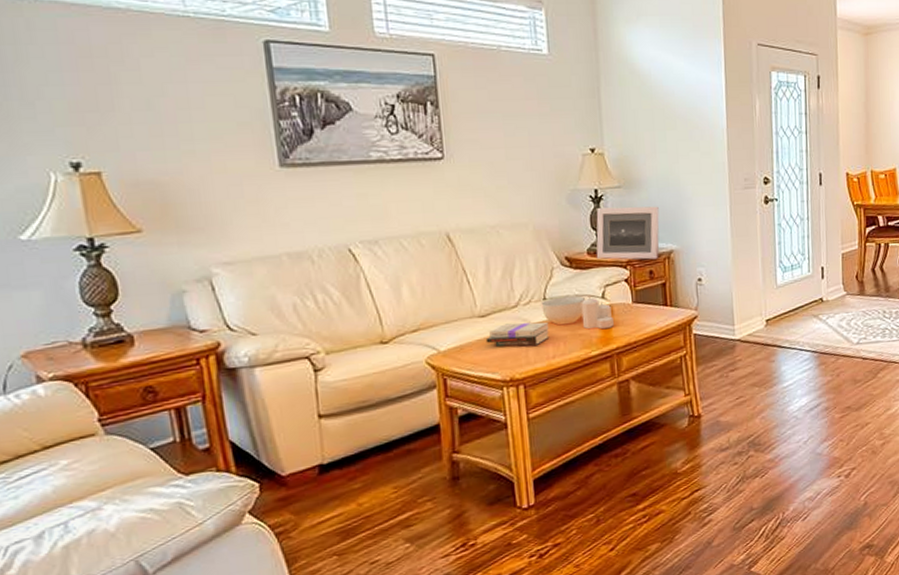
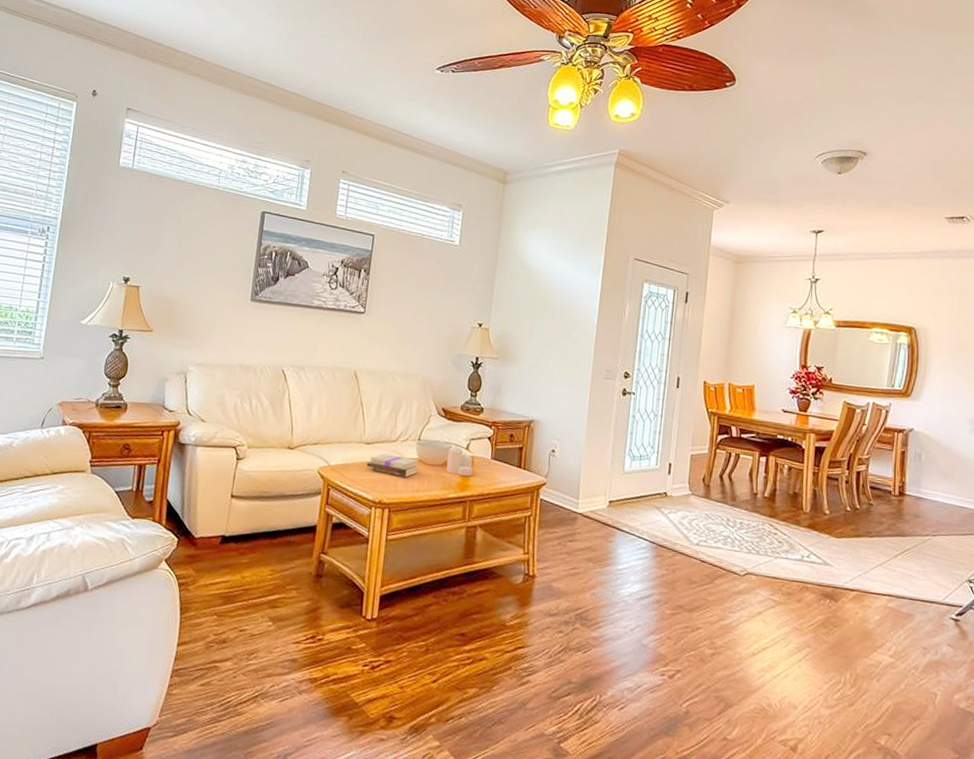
picture frame: present [596,206,660,260] -> none [467,373,527,425]

